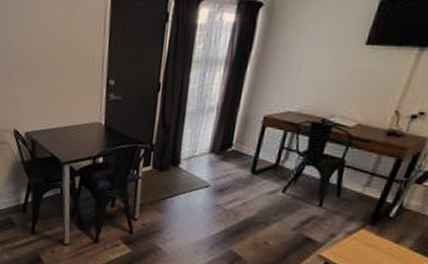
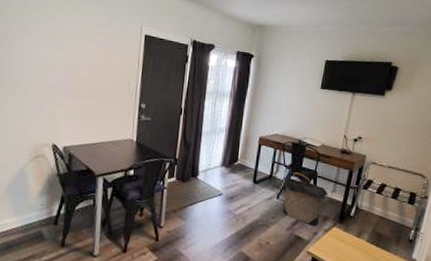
laundry hamper: none [289,161,360,227] -> present [282,172,329,226]

